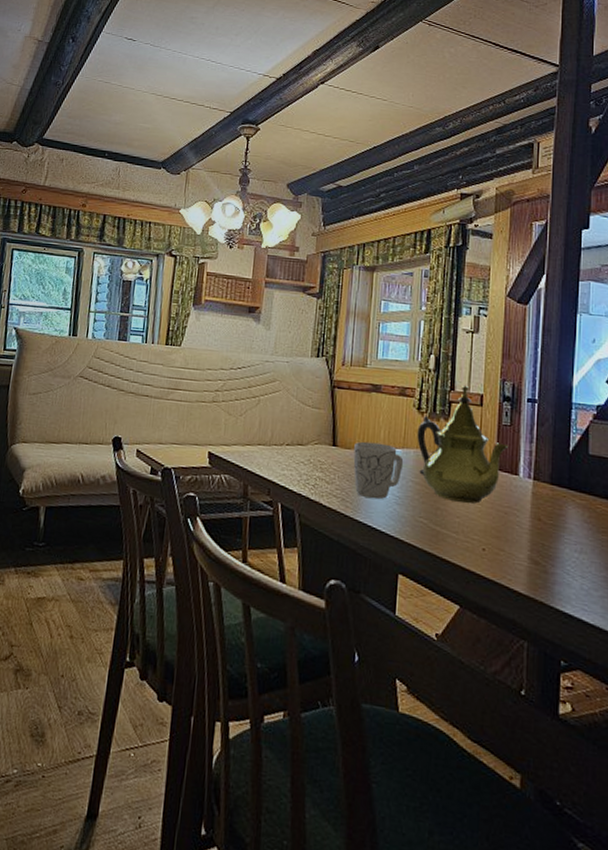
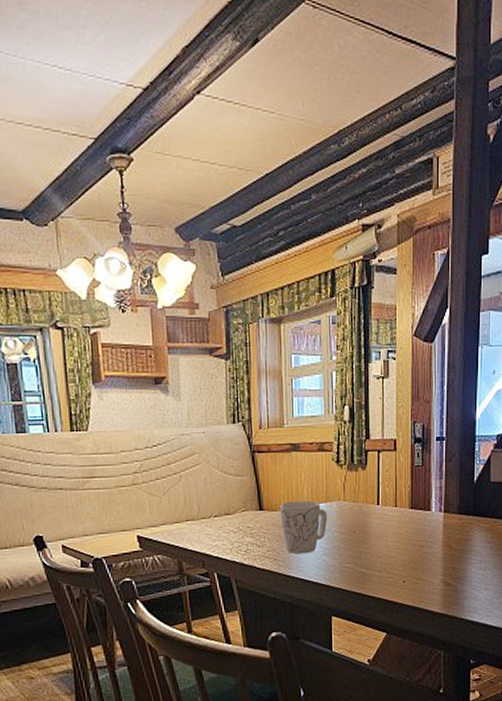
teapot: present [417,385,509,504] -> none [338,432,422,544]

